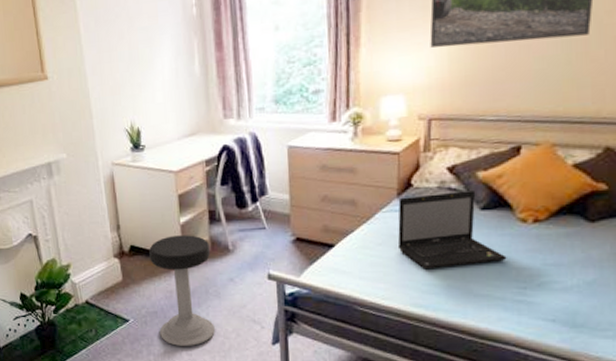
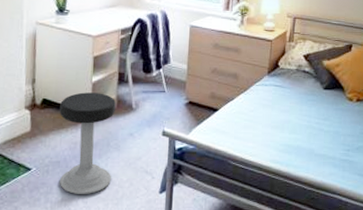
laptop: present [397,191,507,270] -> none [265,74,338,133]

